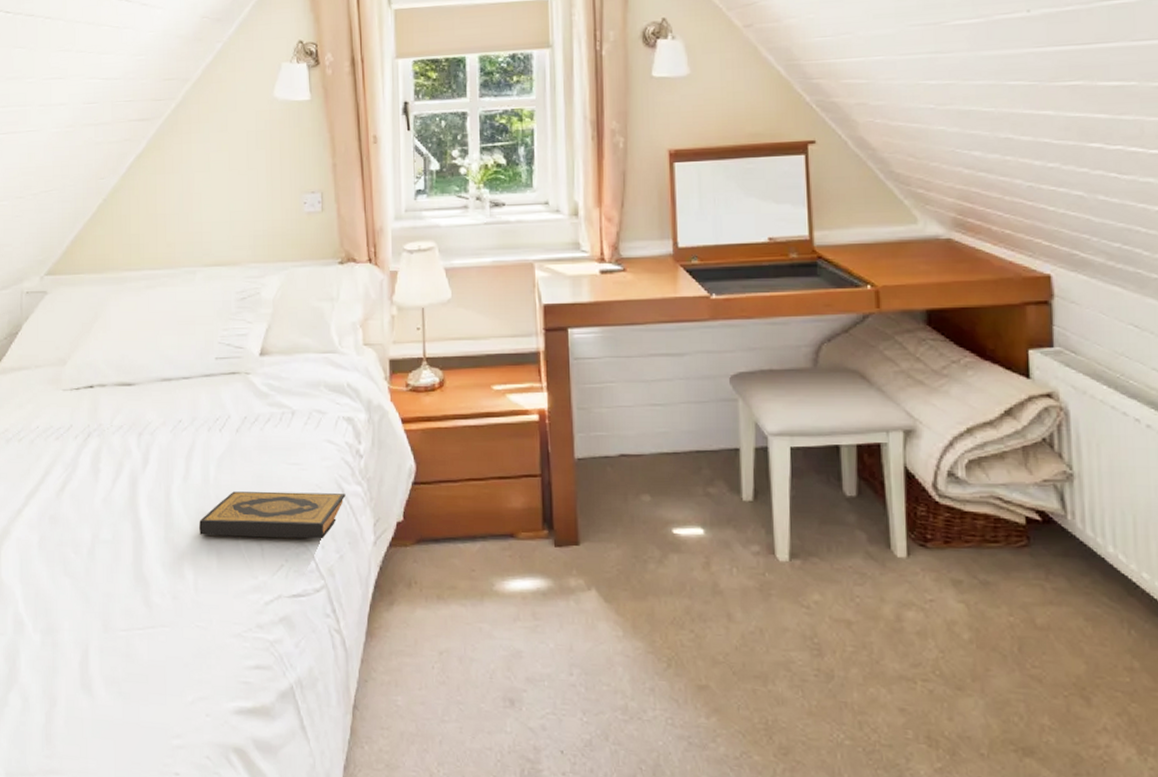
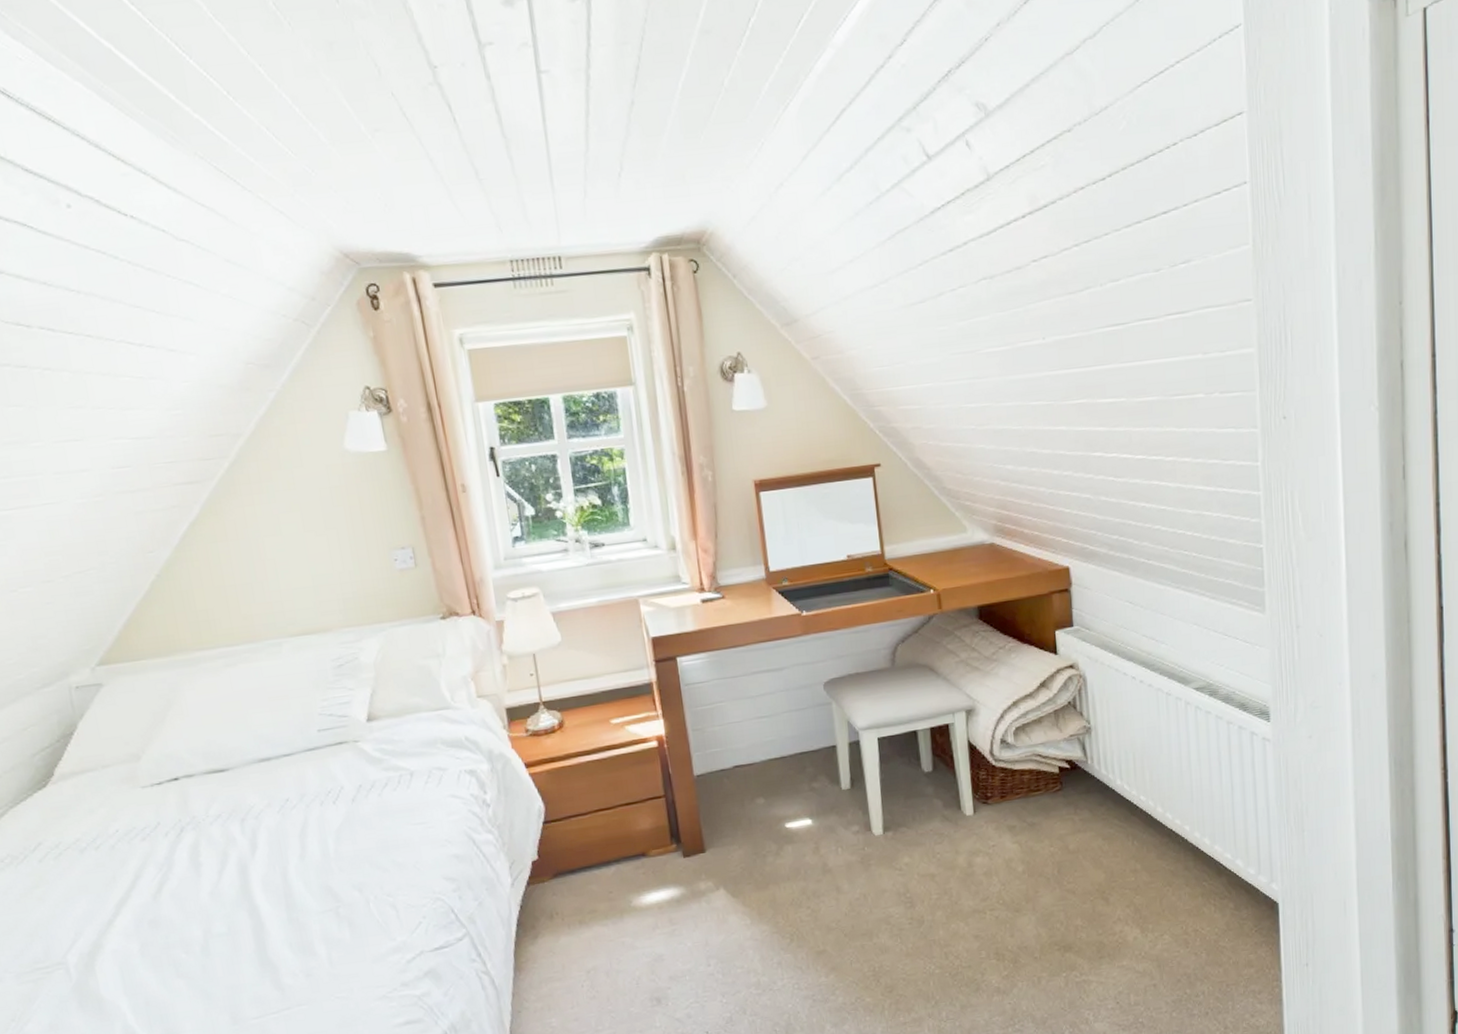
hardback book: present [199,491,346,539] -> none [324,844,478,909]

